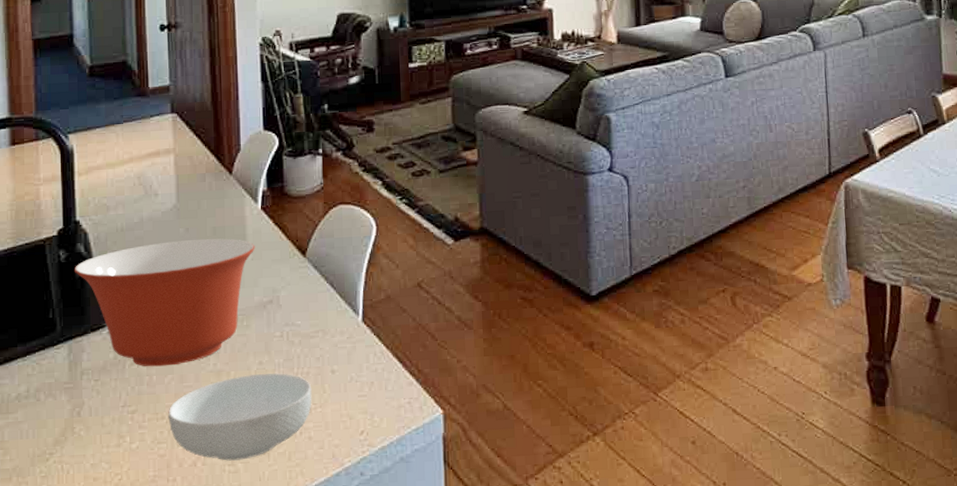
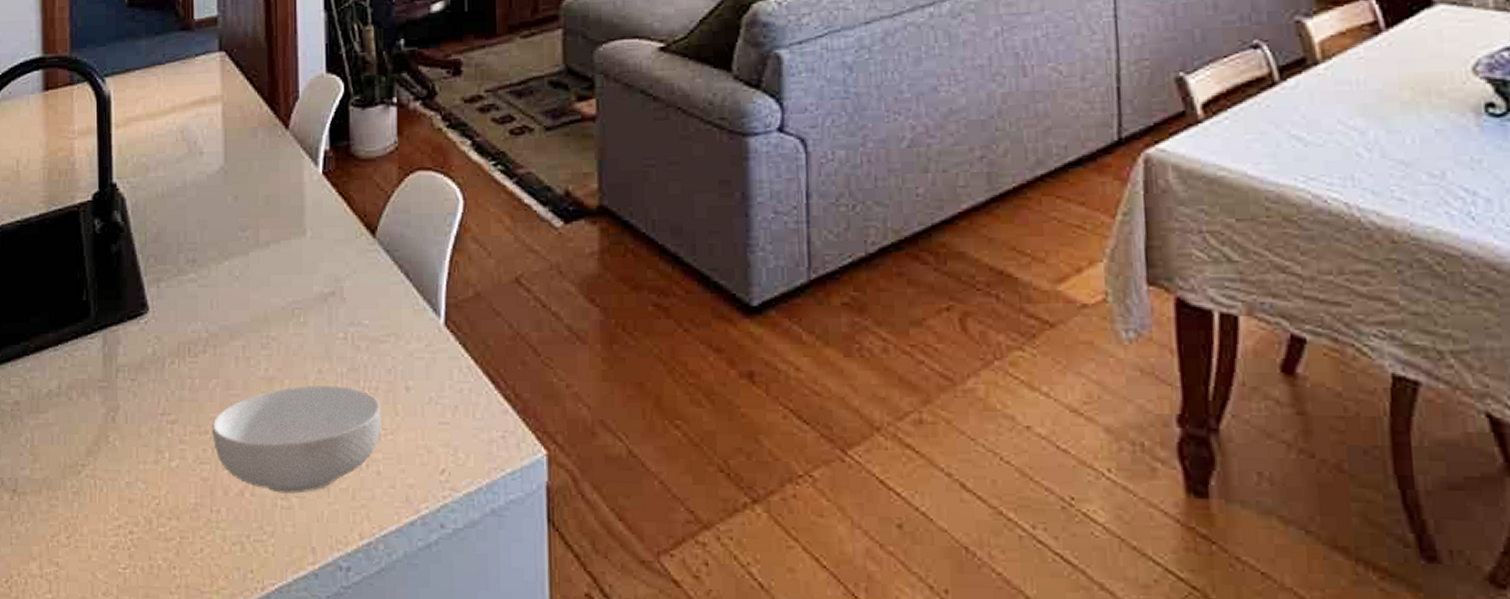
mixing bowl: present [75,238,255,367] -> none [111,210,315,368]

